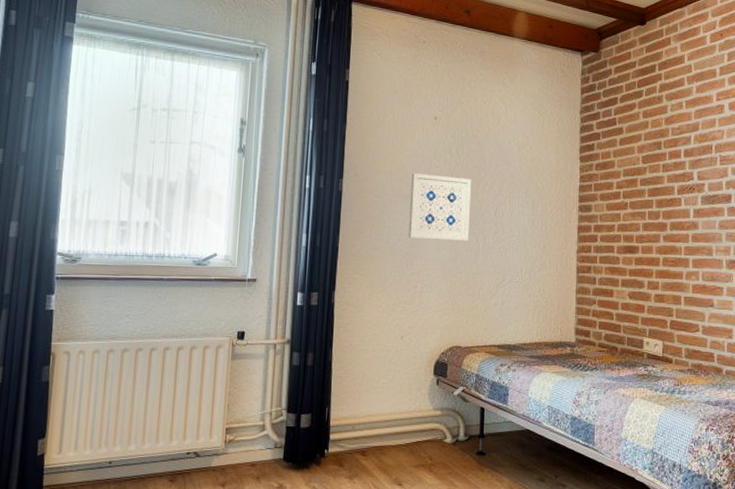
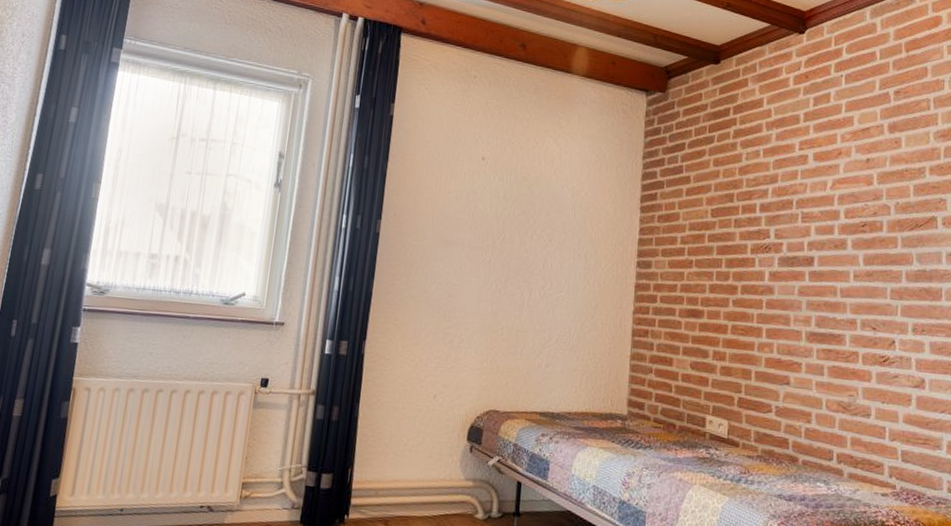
wall art: present [408,173,471,241] -> none [447,217,519,294]

